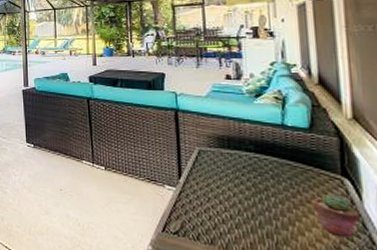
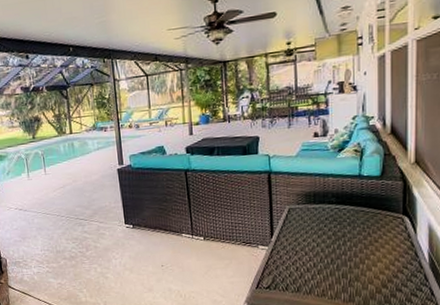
potted succulent: present [312,194,360,238] -> none [379,231,413,267]

